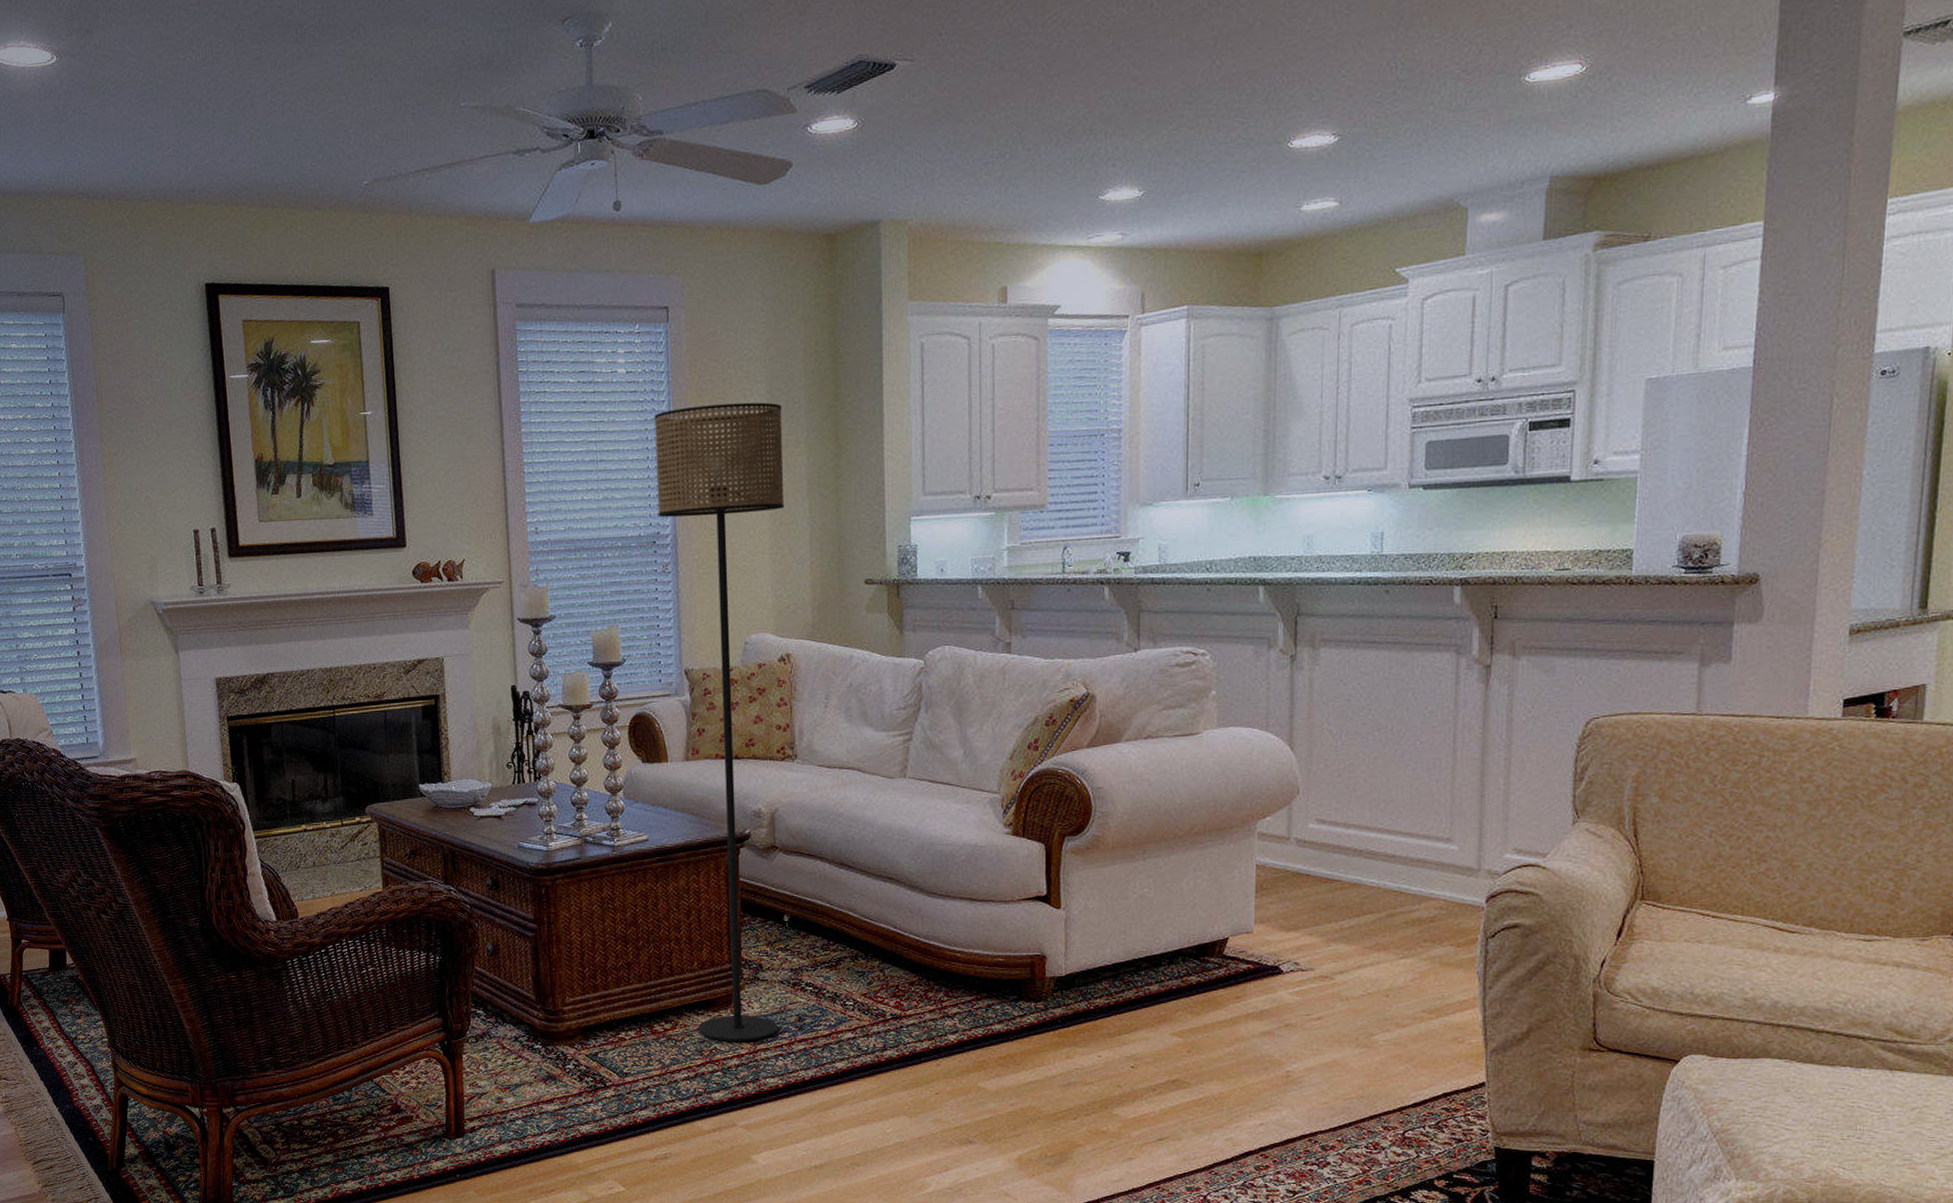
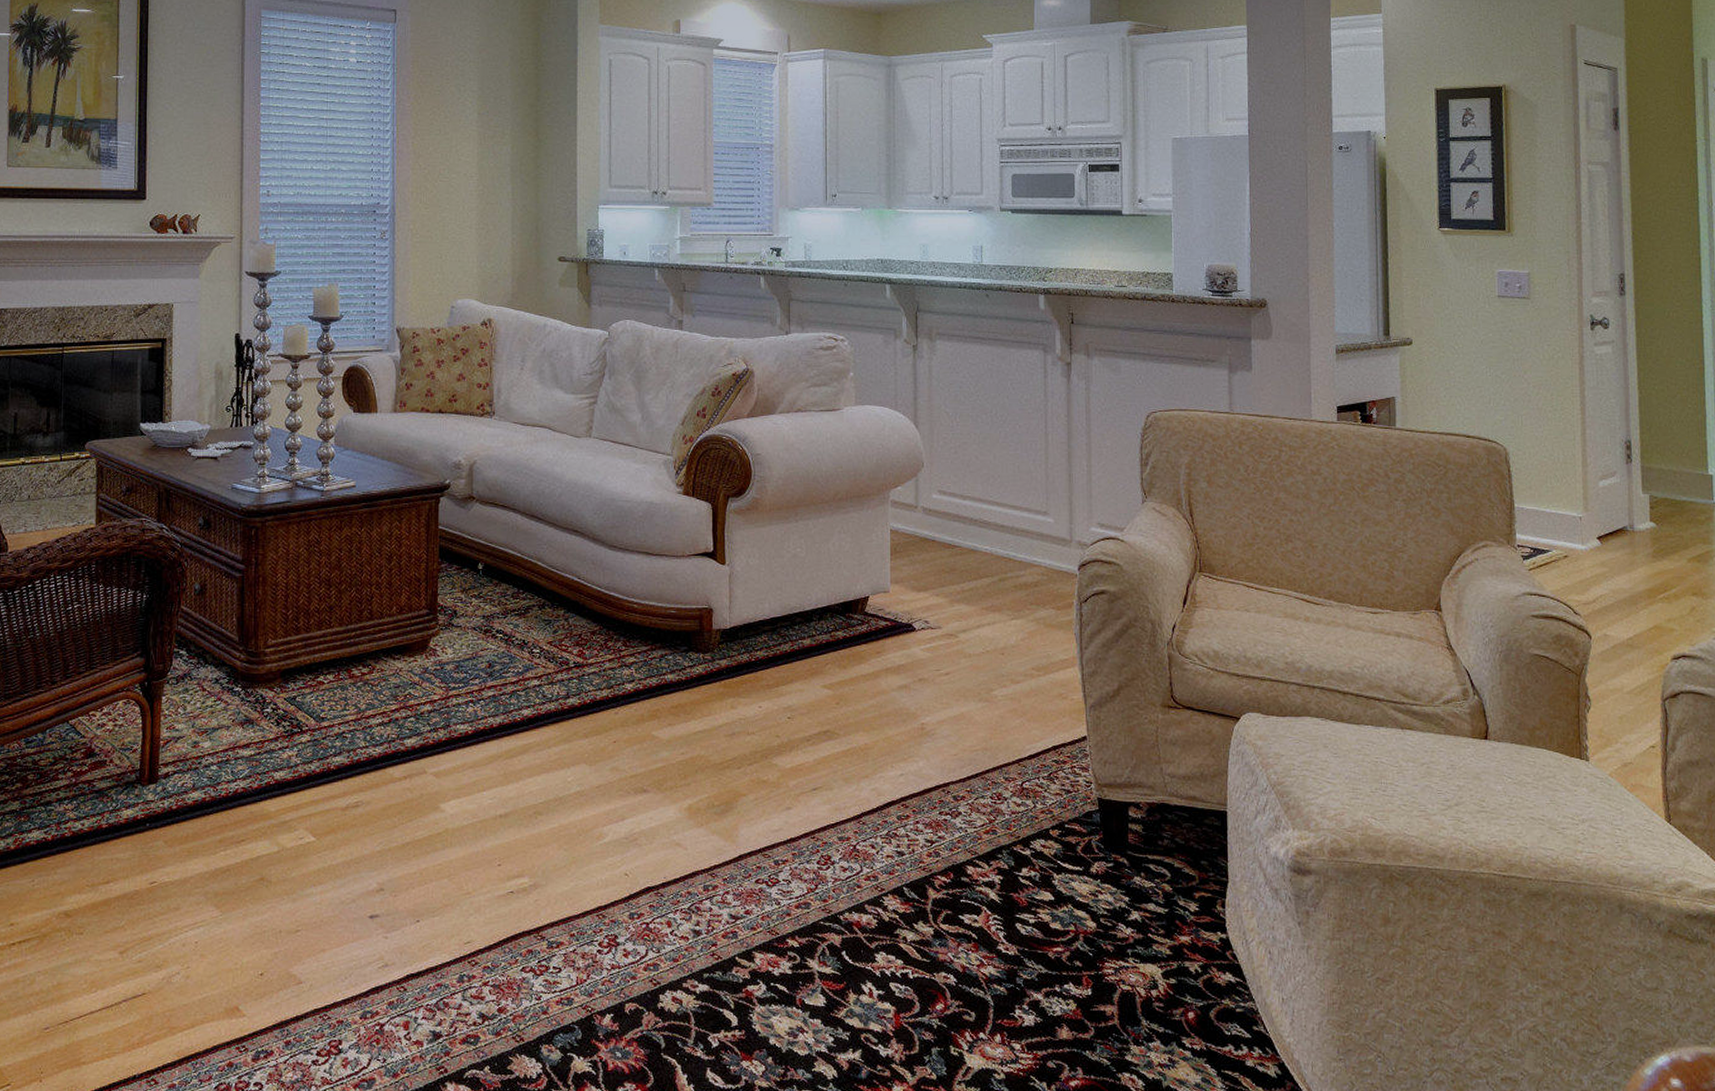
floor lamp: present [654,402,785,1041] -> none [379,96,491,687]

